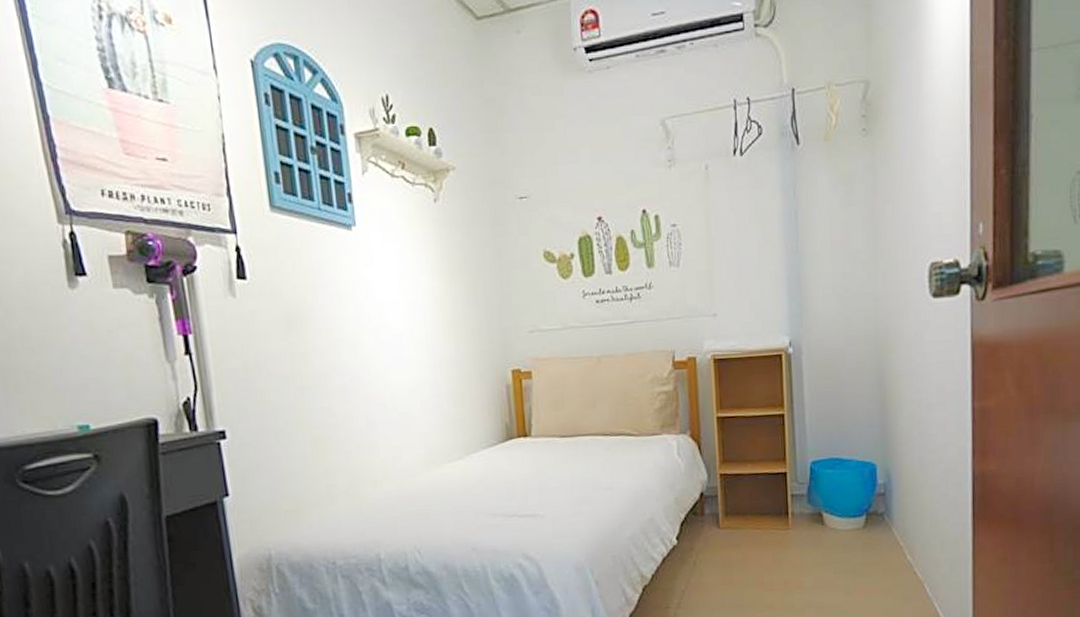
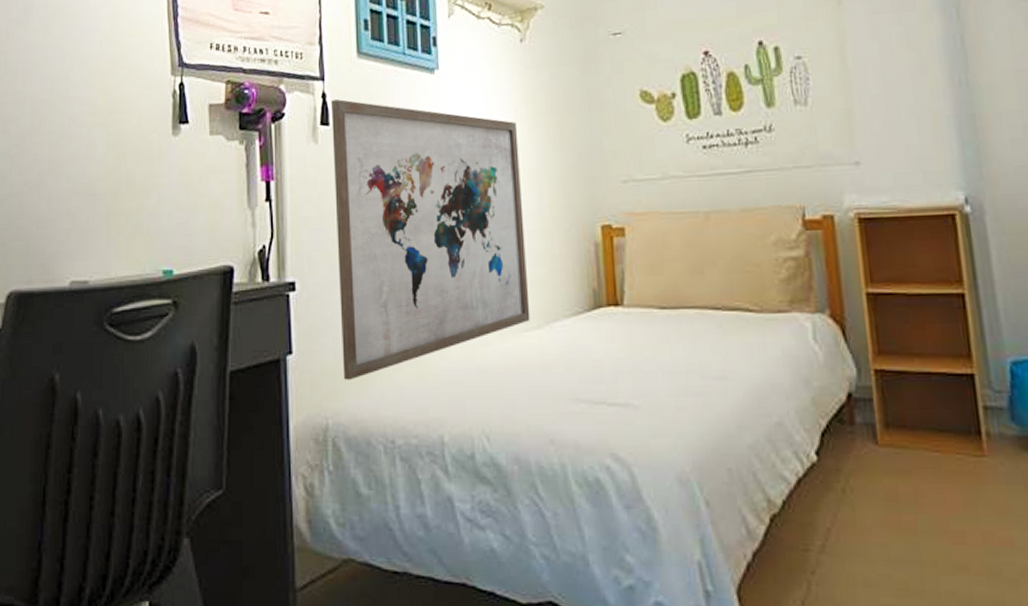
wall art: none [247,253,453,516] -> present [332,99,531,381]

